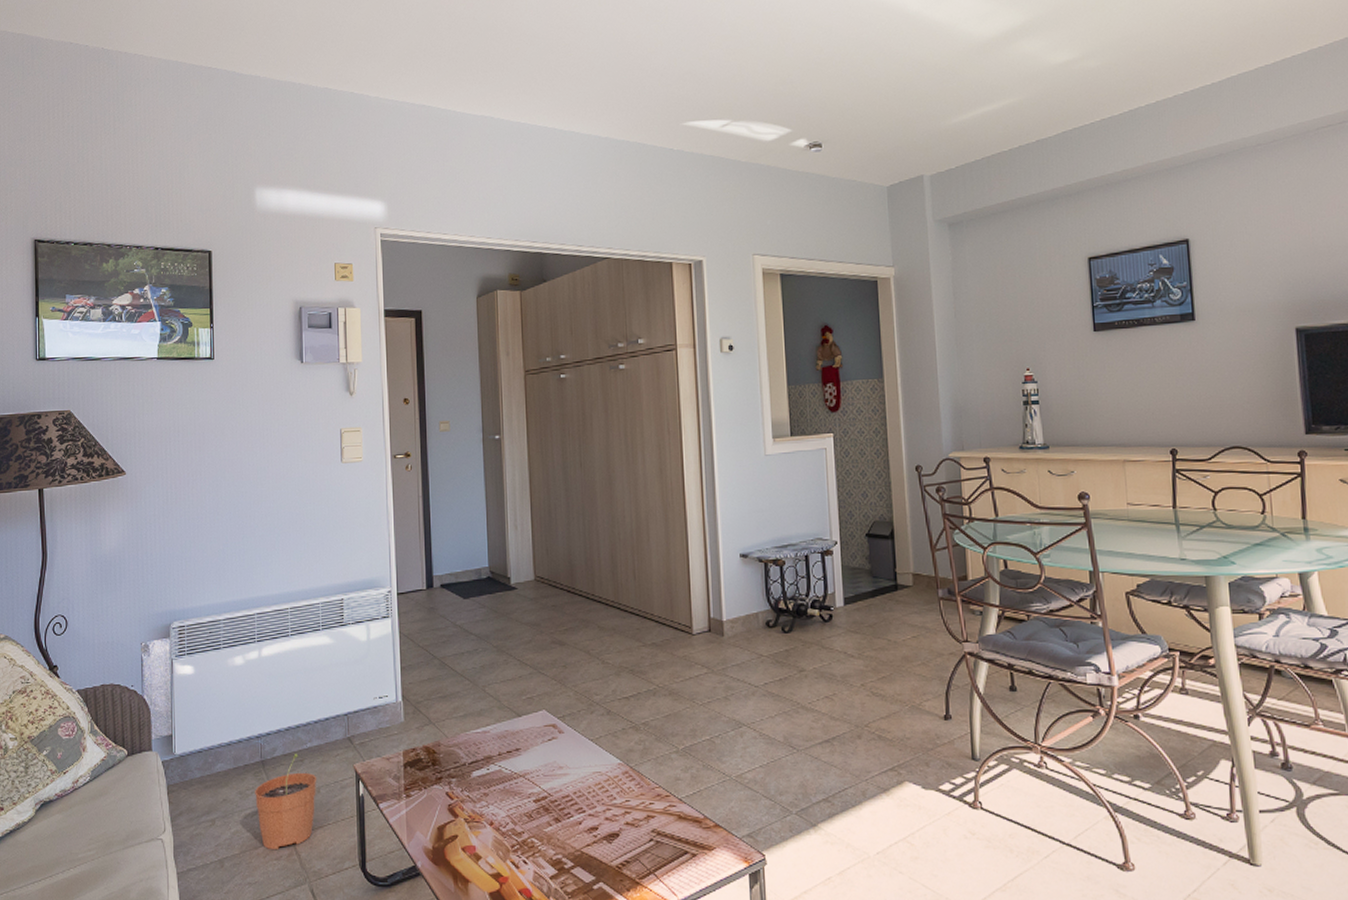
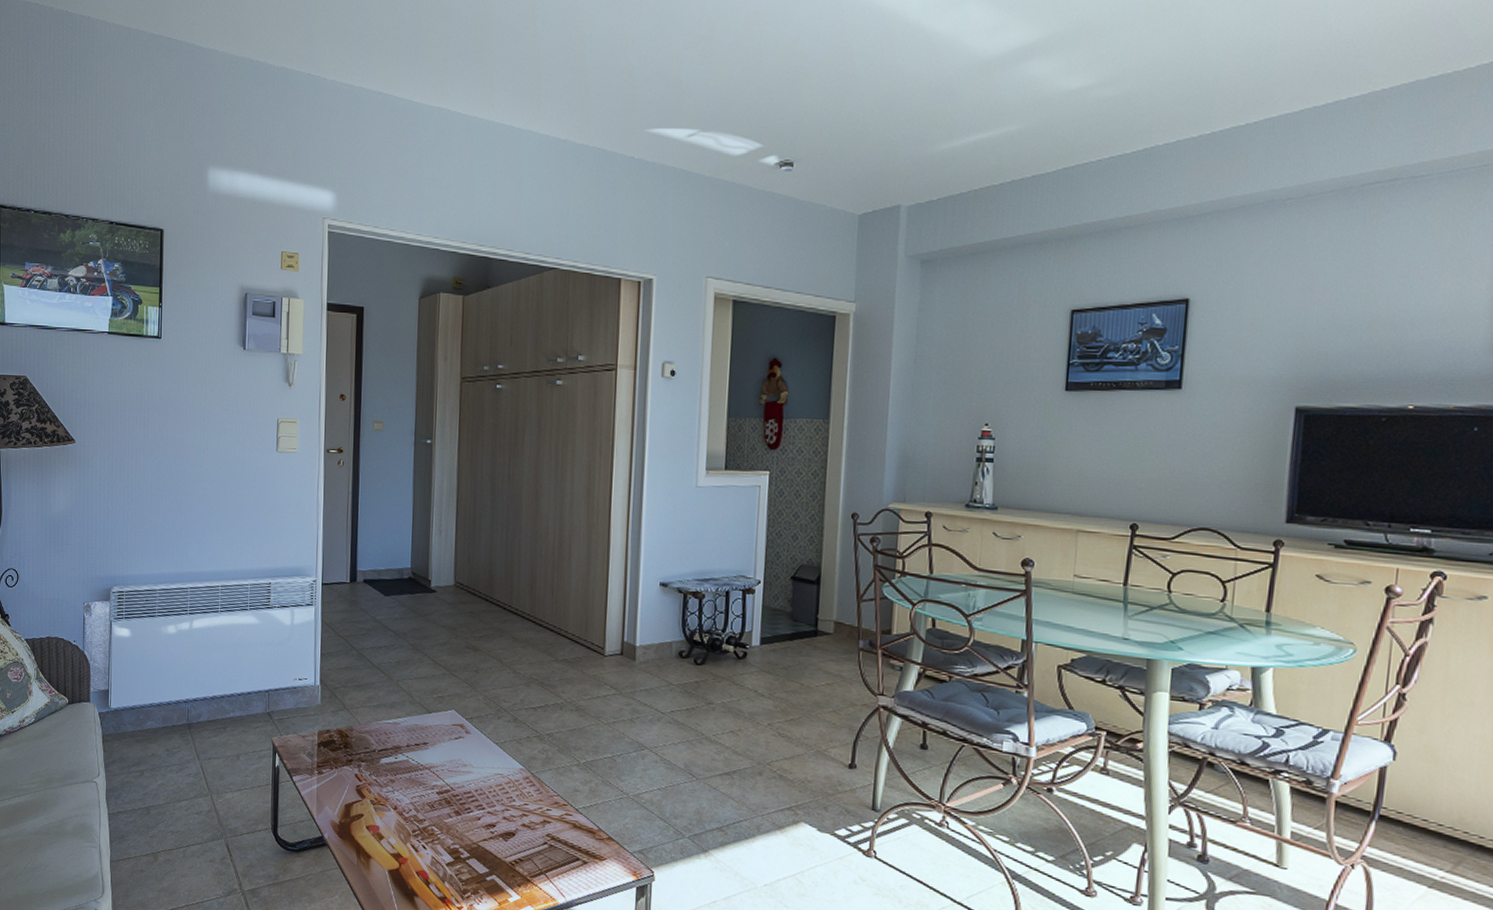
plant pot: present [255,753,317,849] -> none [180,720,238,805]

